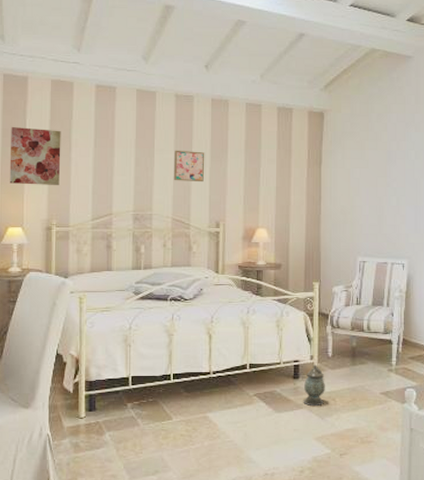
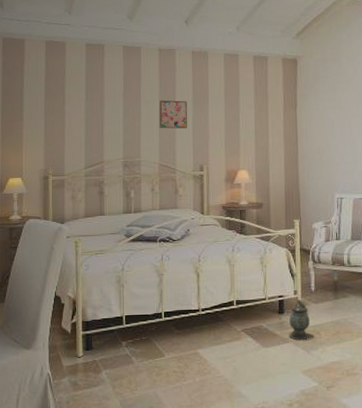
wall art: present [9,126,61,185] -> none [9,85,56,138]

